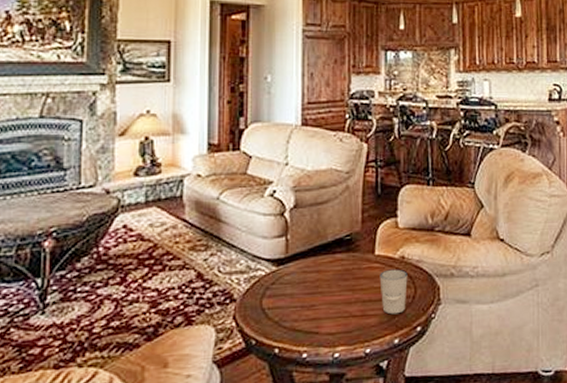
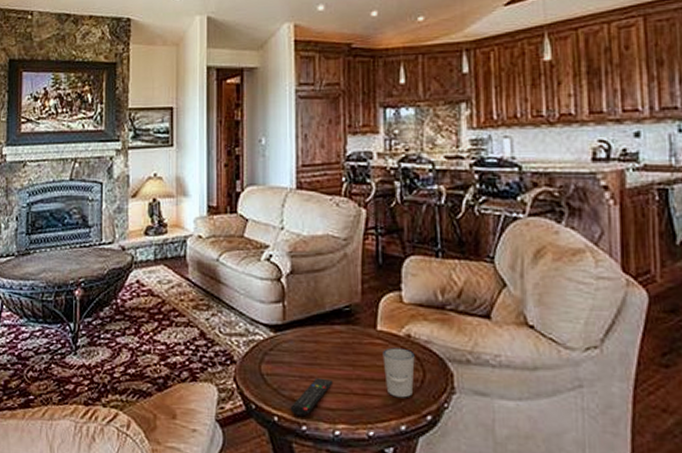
remote control: none [291,305,334,345] -> present [290,378,334,417]

